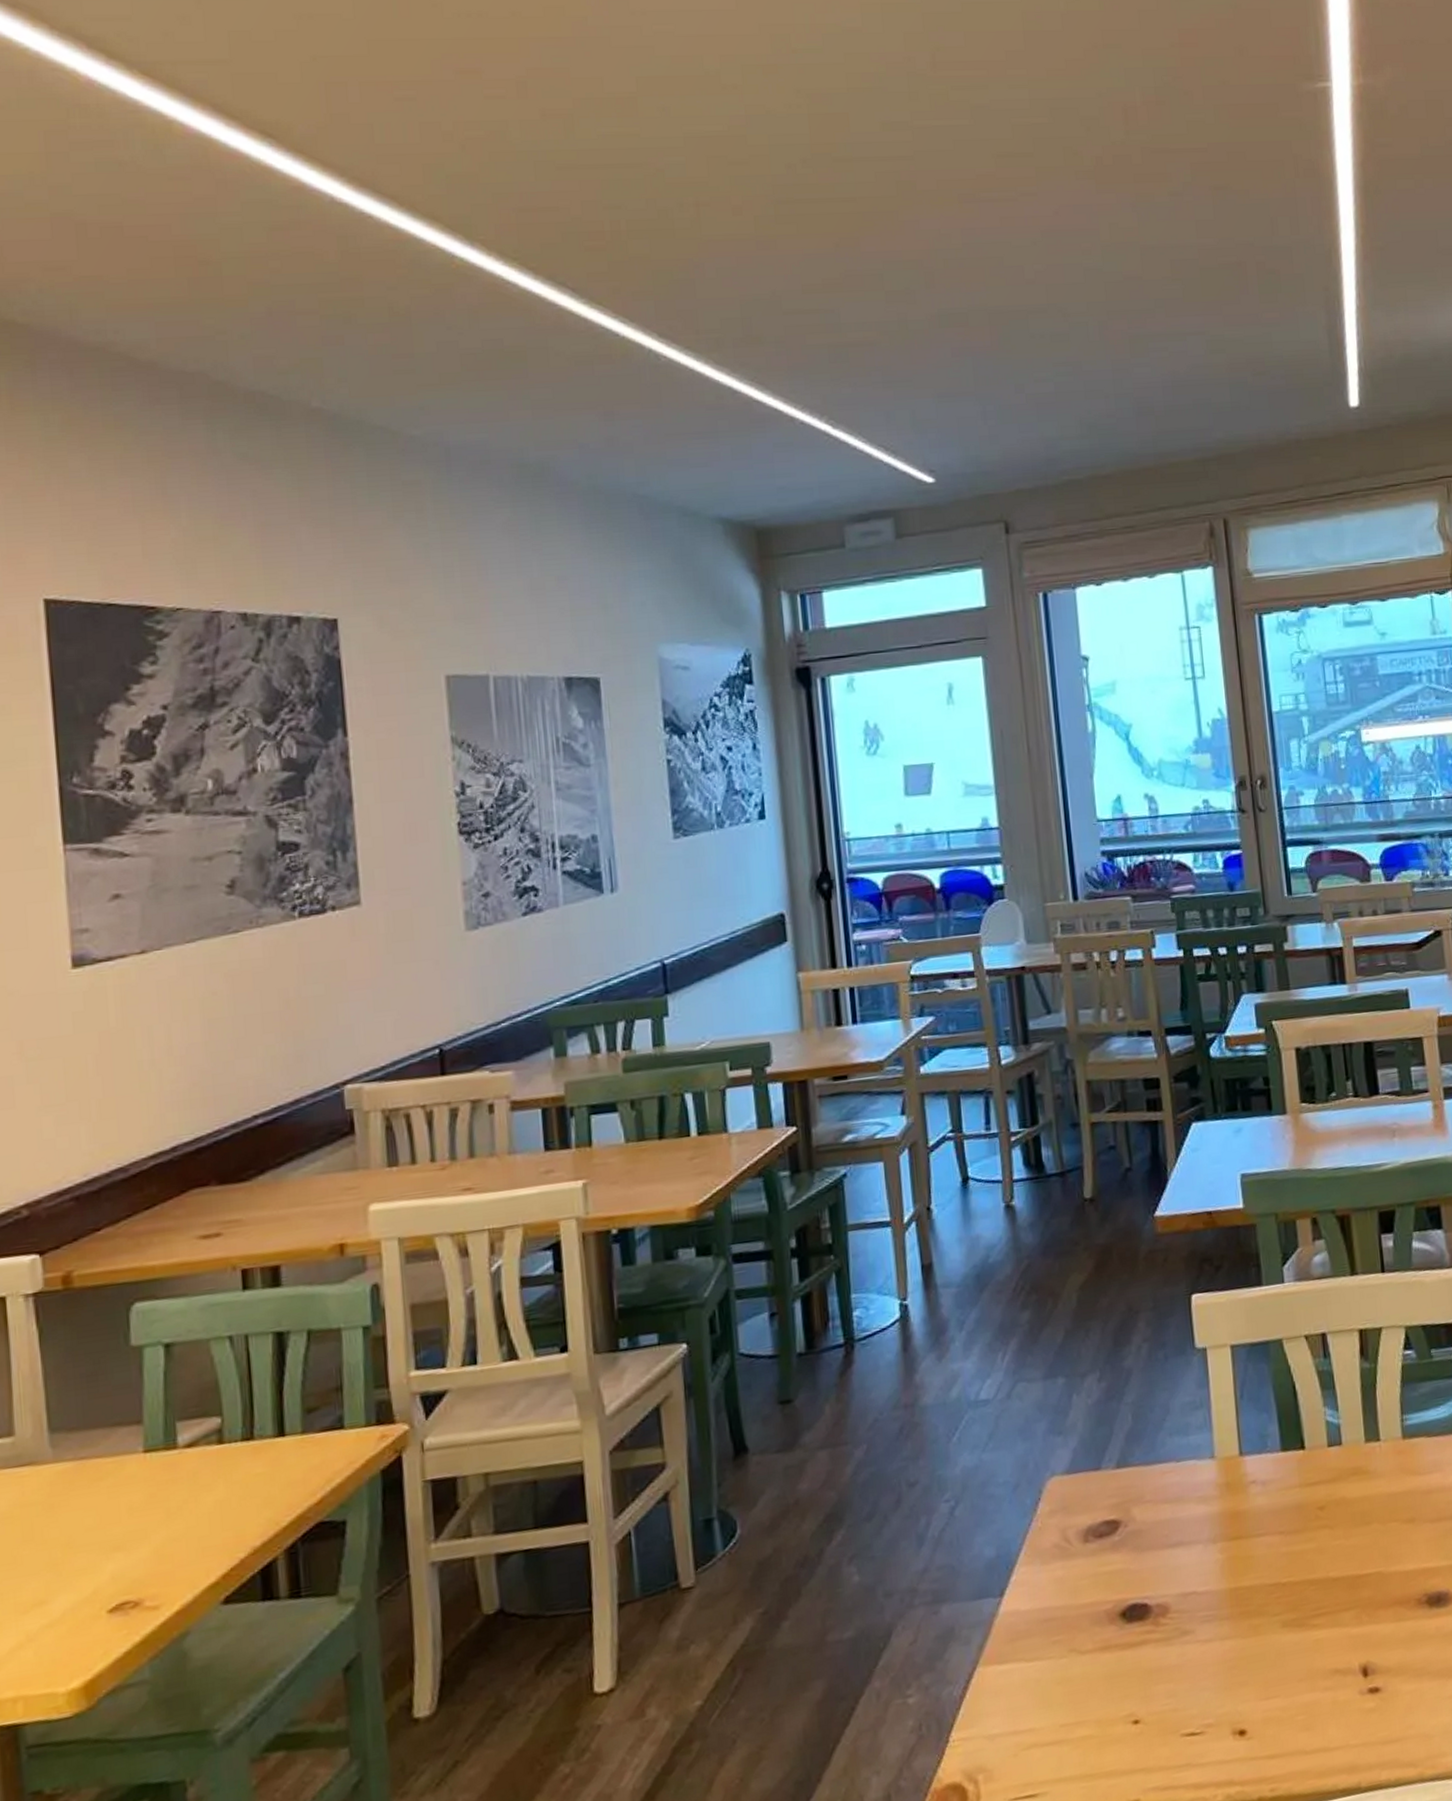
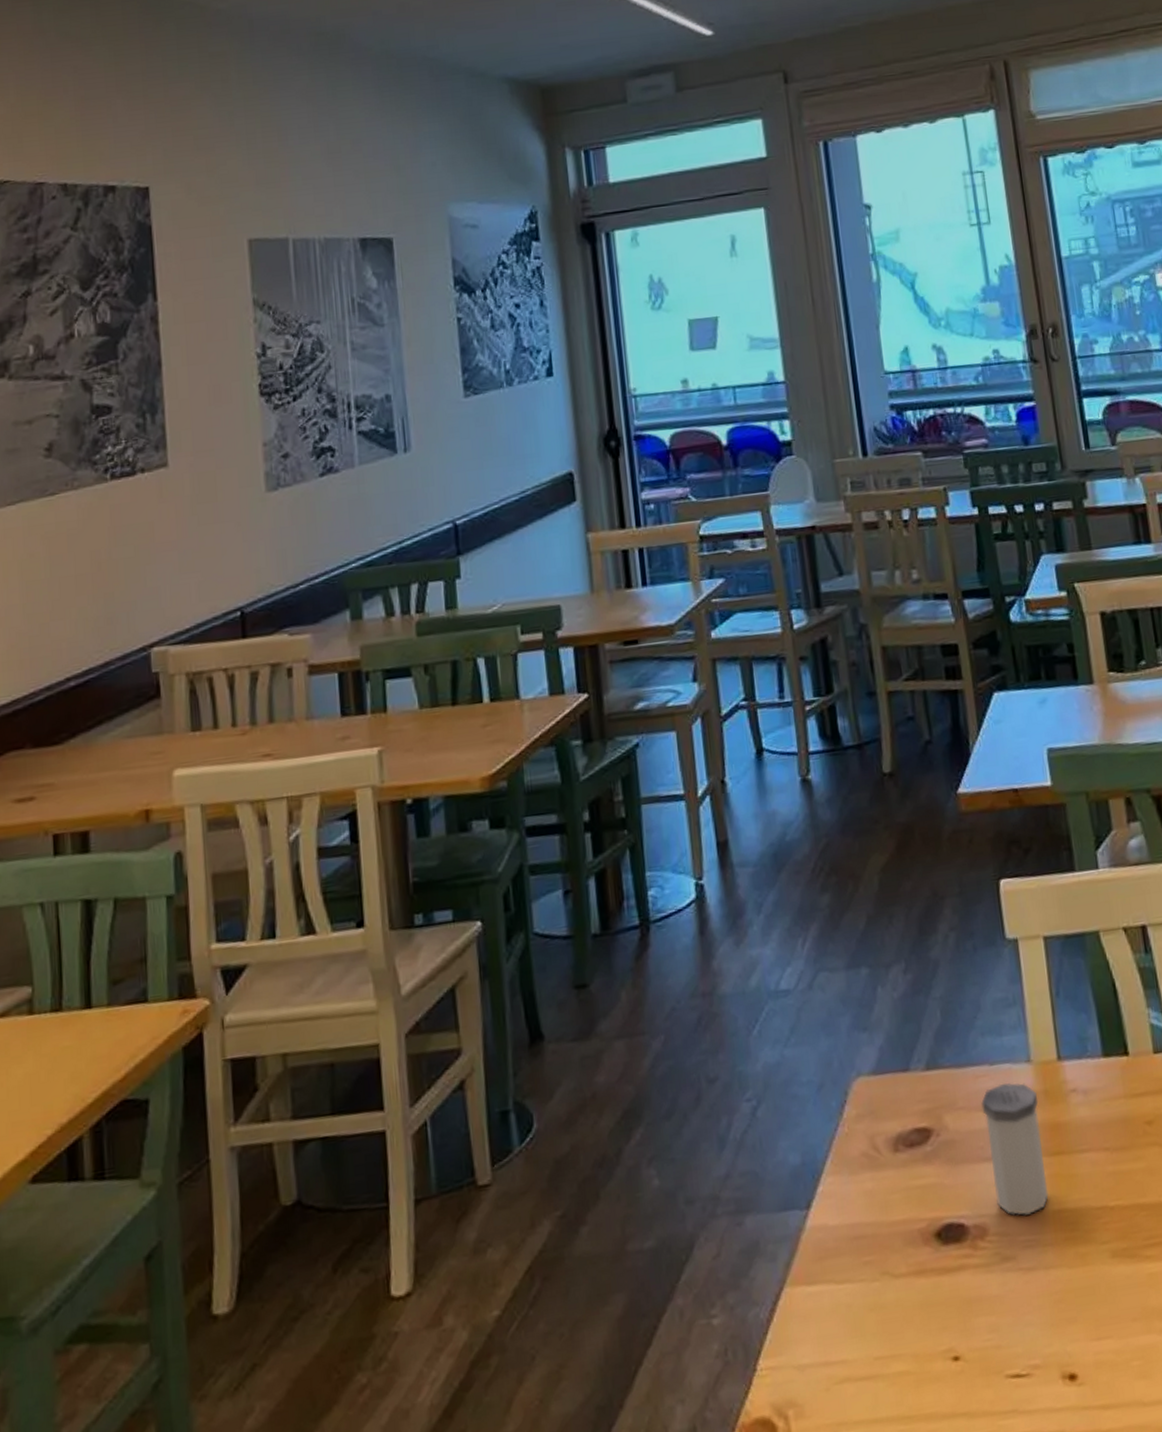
salt shaker: none [1167,1476,1227,1595] -> present [981,1083,1049,1216]

